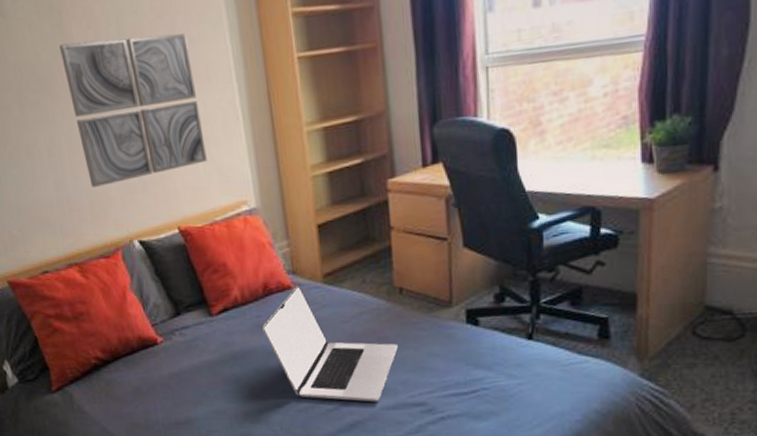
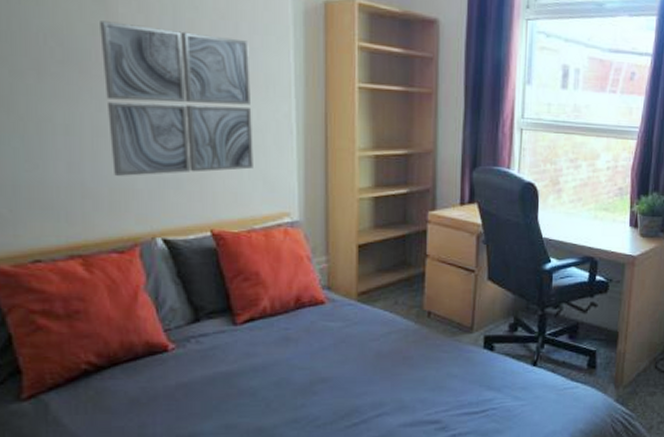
laptop: present [262,285,398,402] -> none [289,301,421,419]

